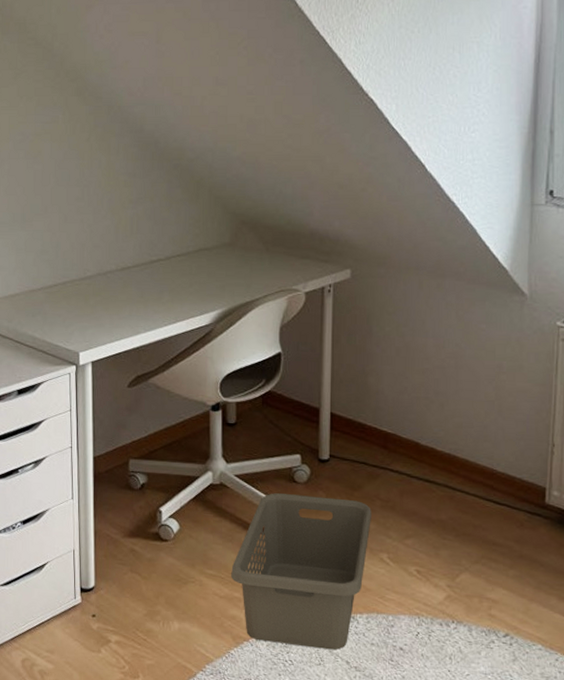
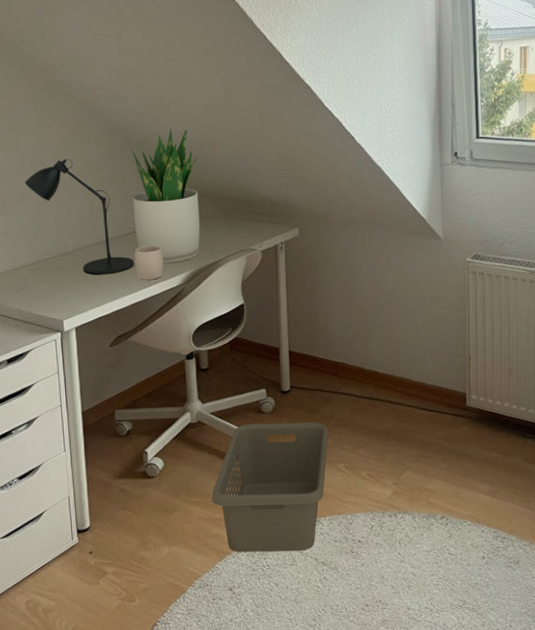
desk lamp: none [47,172,161,306] -> present [24,159,135,275]
mug: none [160,276,193,316] -> present [134,245,164,280]
planter: none [162,144,238,299] -> present [131,128,200,264]

